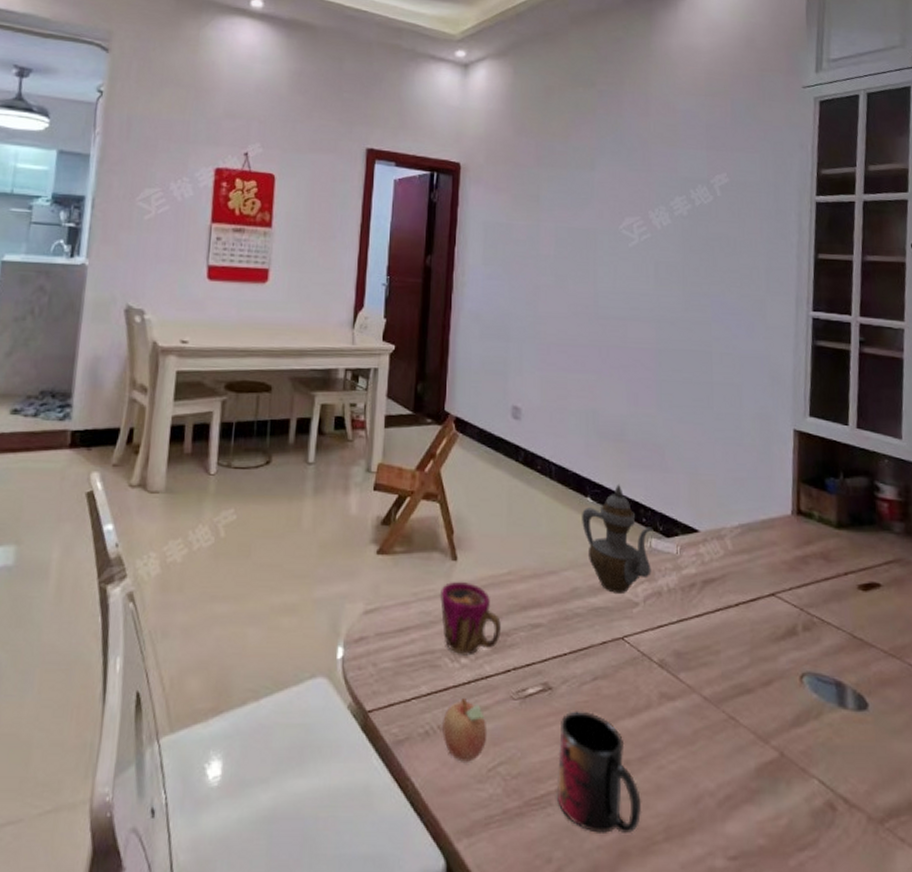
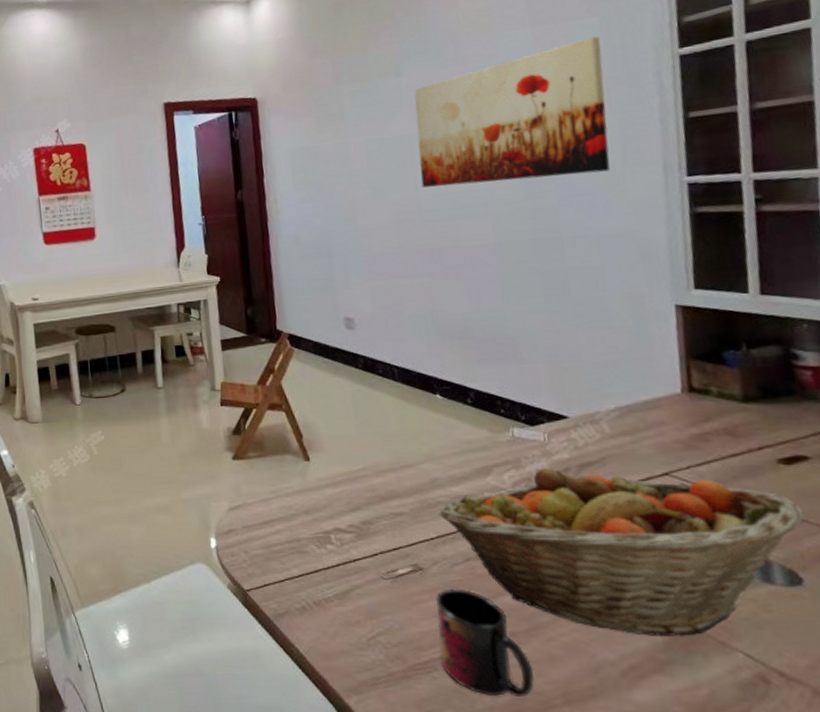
cup: present [440,581,501,656] -> none [298,478,363,542]
fruit: present [442,697,488,762] -> none [317,578,363,632]
fruit basket: none [574,582,874,764] -> present [438,468,805,638]
teapot: present [582,484,653,593] -> none [432,379,518,481]
wall art: none [600,170,759,295] -> present [414,36,610,188]

